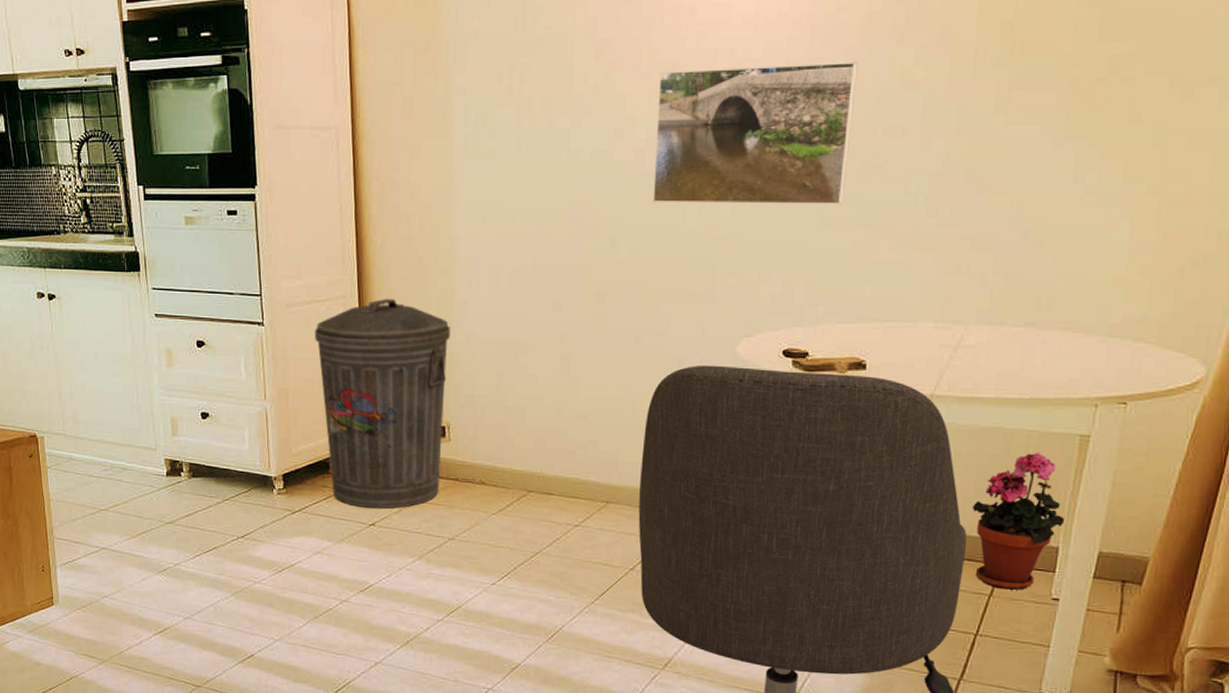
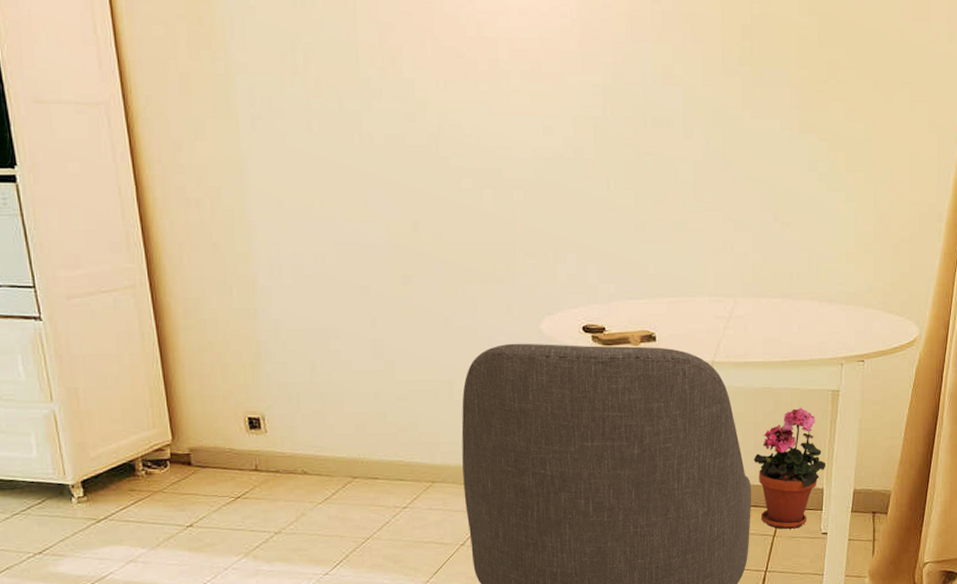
trash can: present [315,298,451,509] -> none [103,286,260,510]
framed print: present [652,62,858,206] -> none [444,55,625,190]

